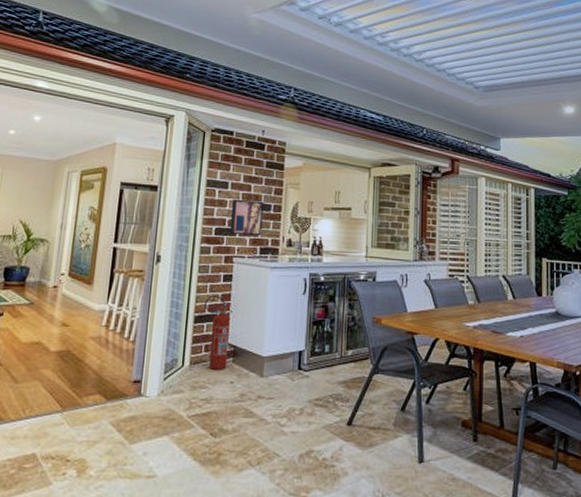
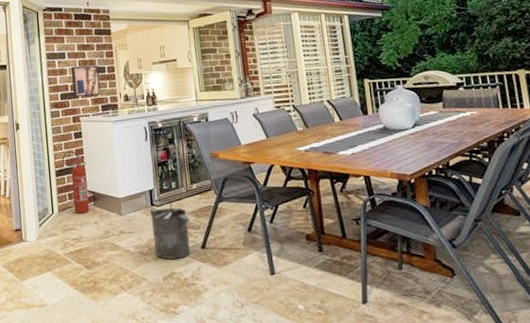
bucket: none [294,365,339,435] -> present [150,200,191,260]

